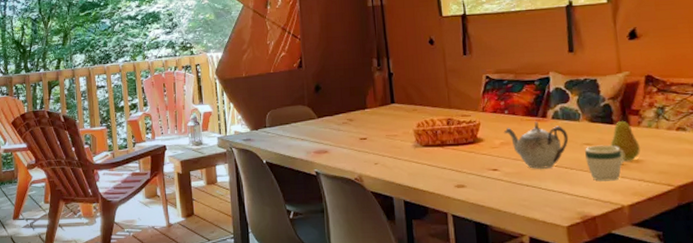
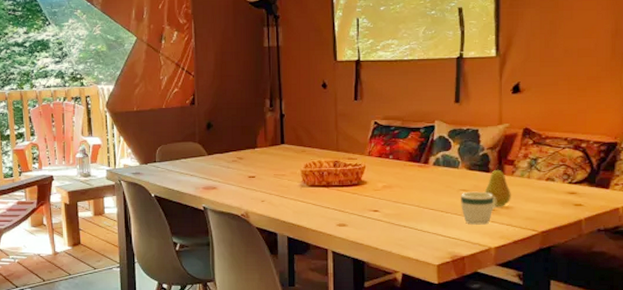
teapot: present [503,122,569,169] -> none [386,167,447,211]

